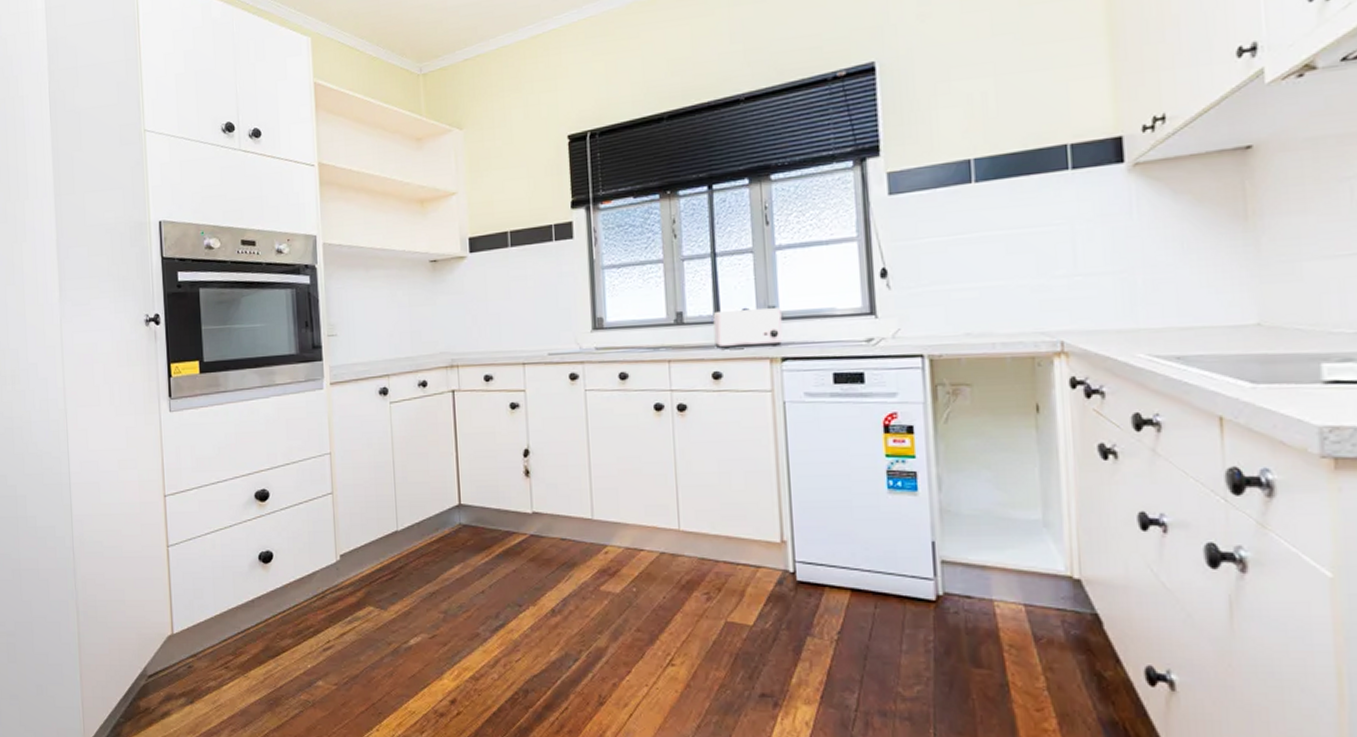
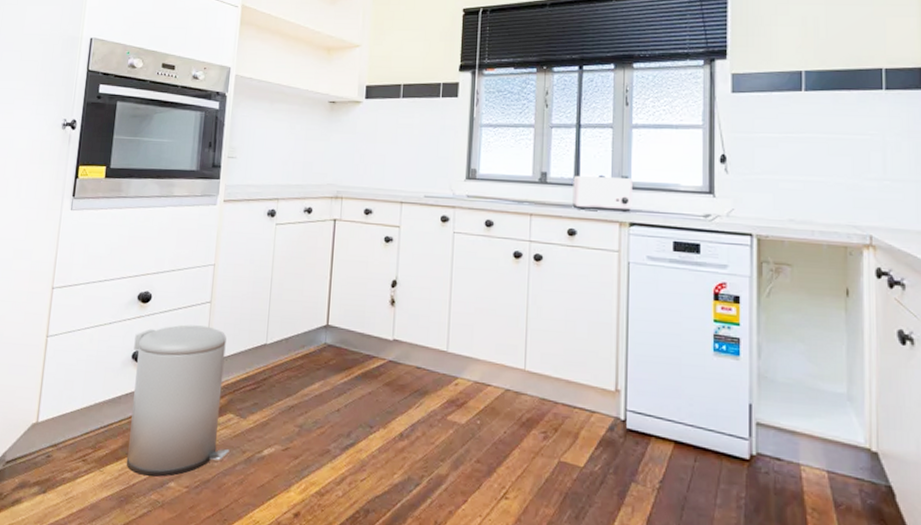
pedal bin: none [258,519,375,677] -> present [126,325,230,477]

